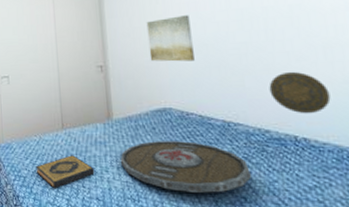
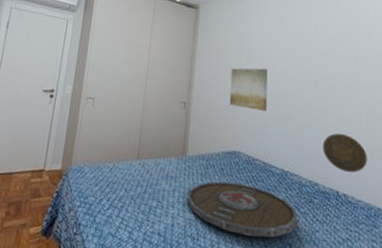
hardback book: present [35,155,95,189] -> none [103,186,161,220]

